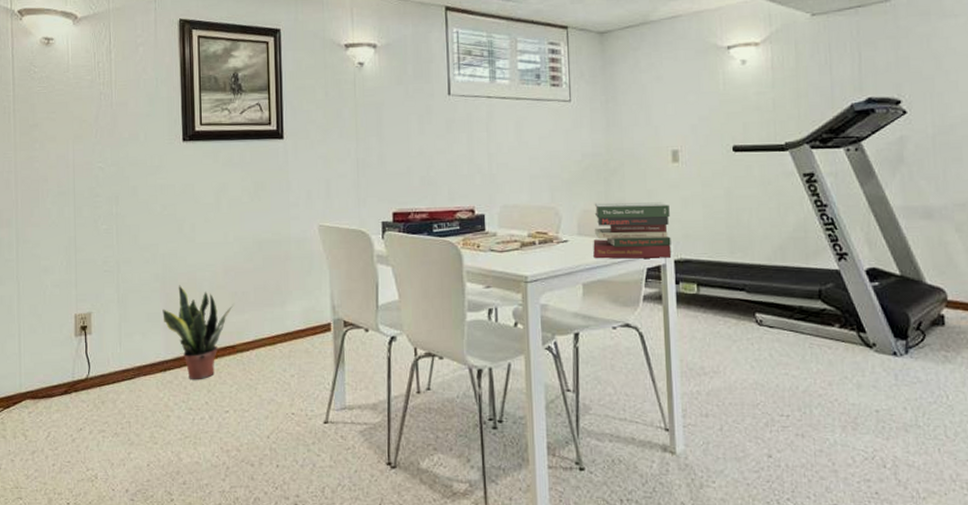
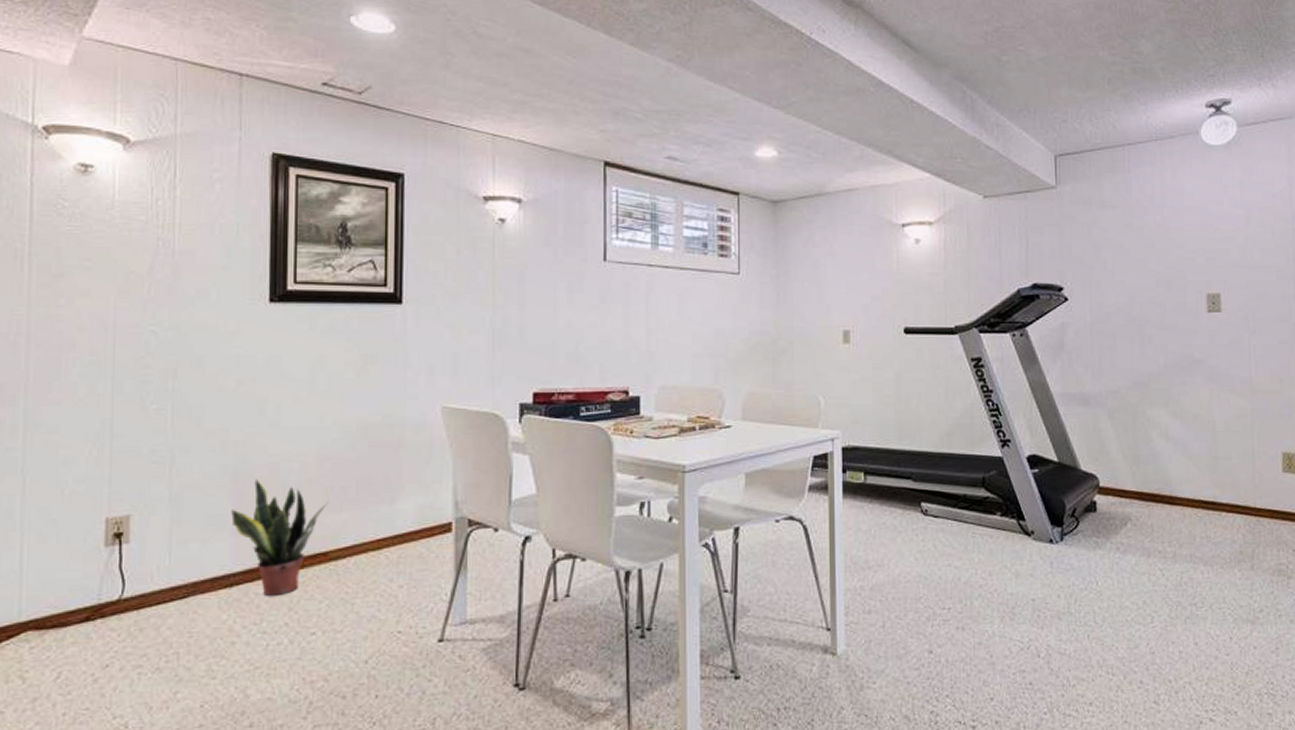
books: present [593,202,672,259] -> none [758,384,839,446]

